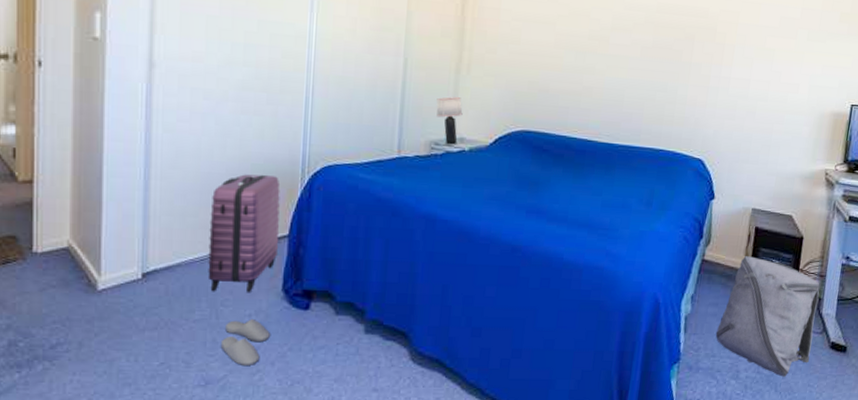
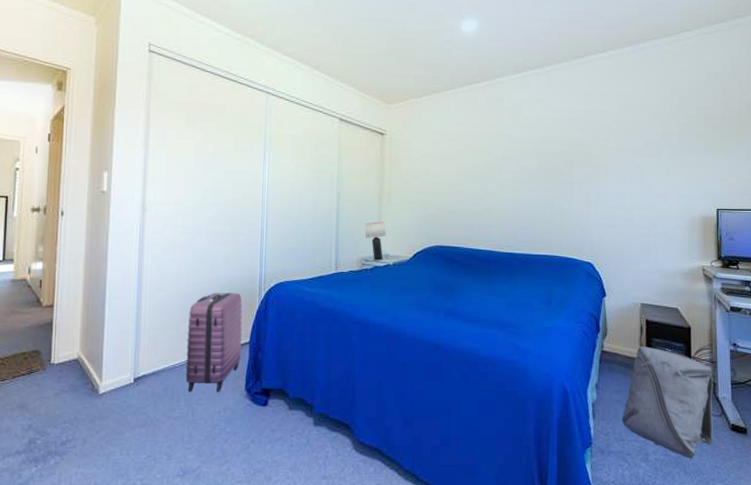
slippers: present [221,318,270,365] -> none [196,415,236,457]

